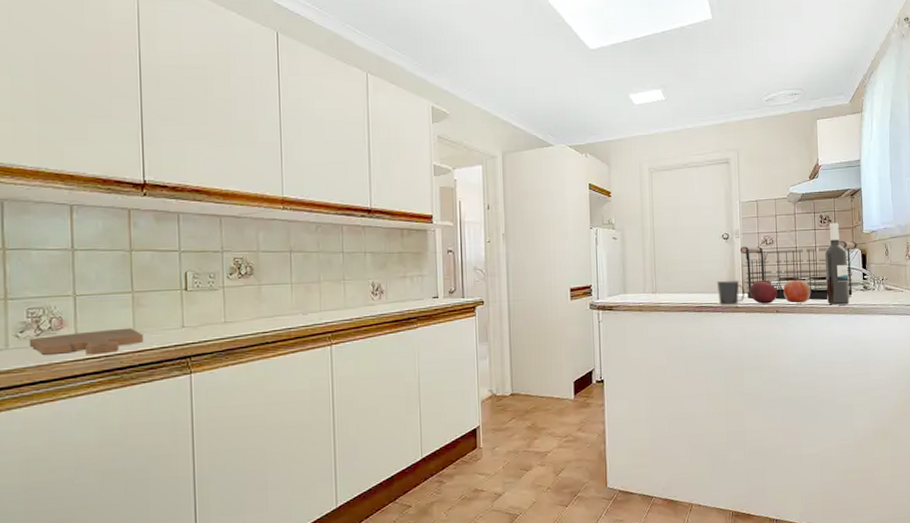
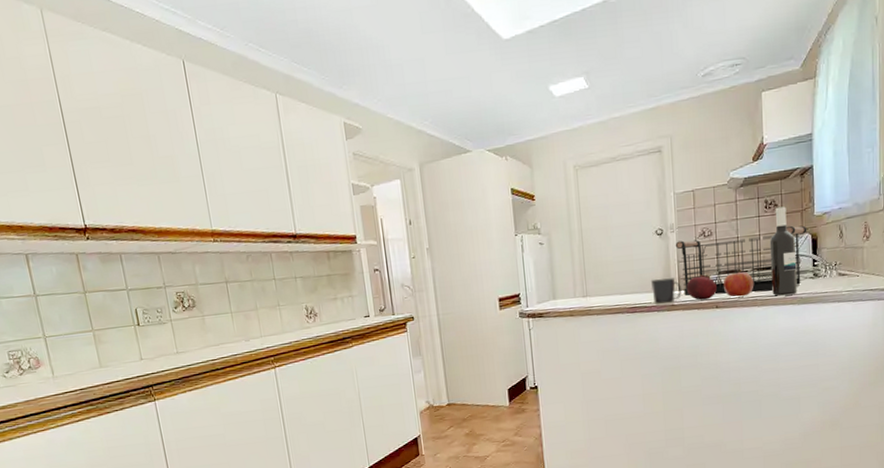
cutting board: present [28,327,144,355] -> none [14,363,110,391]

